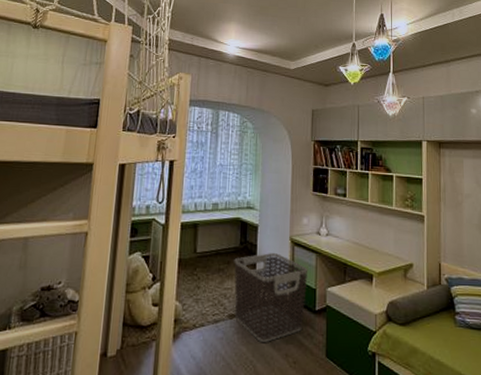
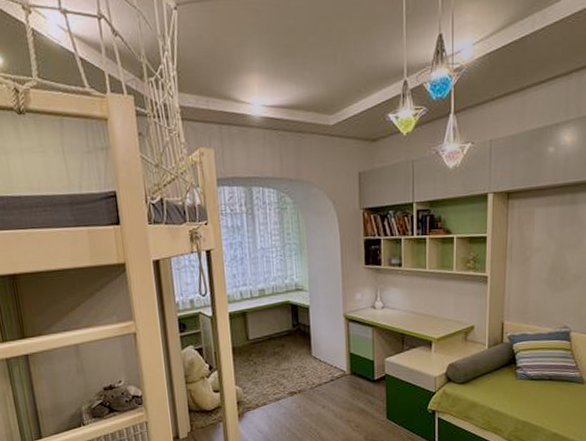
clothes hamper: present [234,253,308,342] -> none [288,331,365,412]

